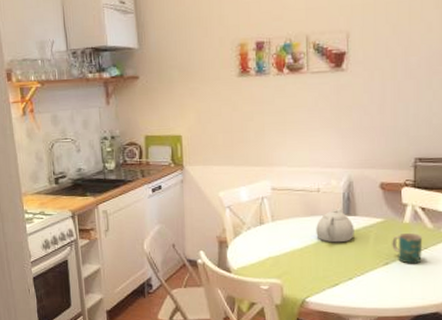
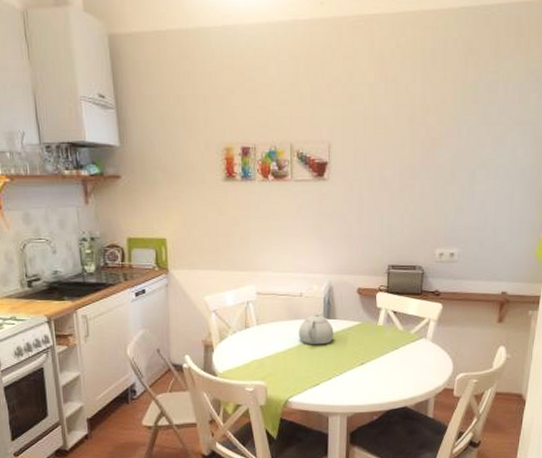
mug: present [392,232,423,264] -> none [367,334,395,364]

